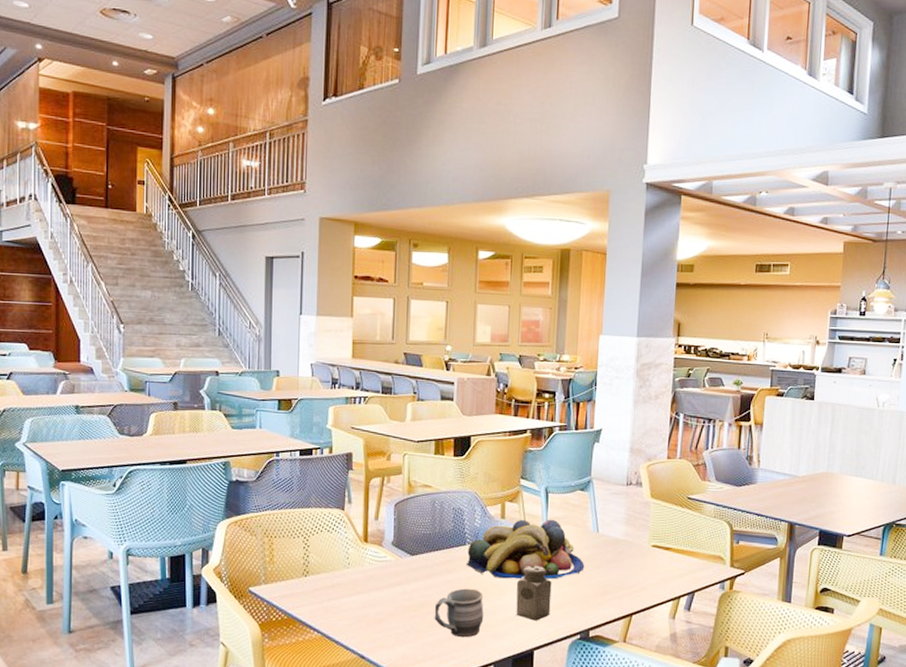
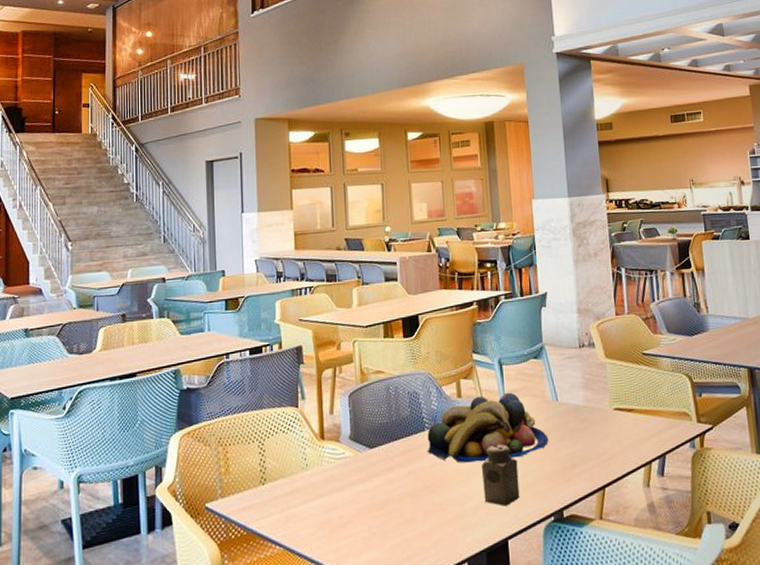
mug: present [434,588,484,638] -> none [399,477,452,535]

